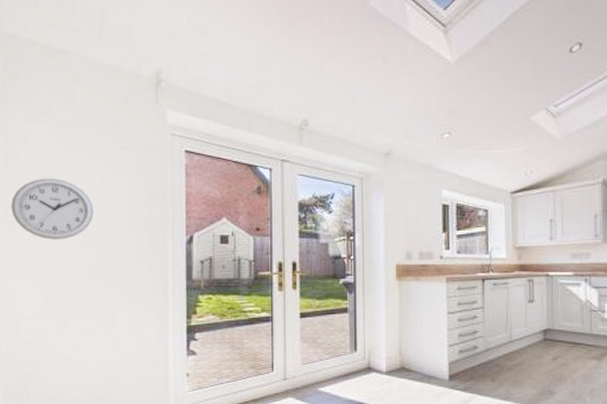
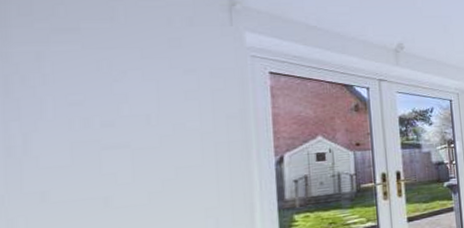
wall clock: present [11,178,93,240] -> none [15,105,149,176]

